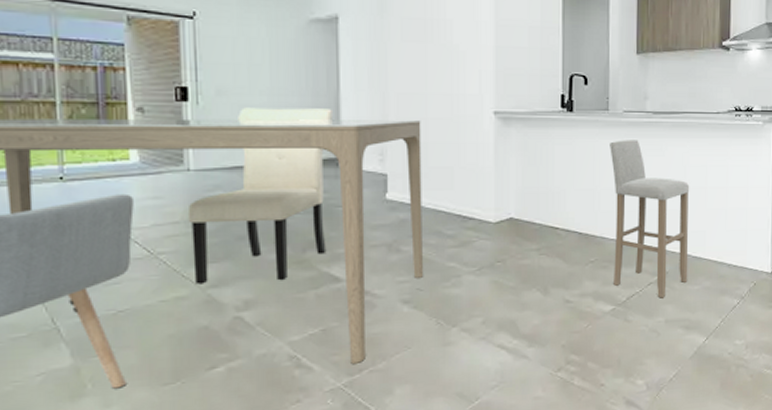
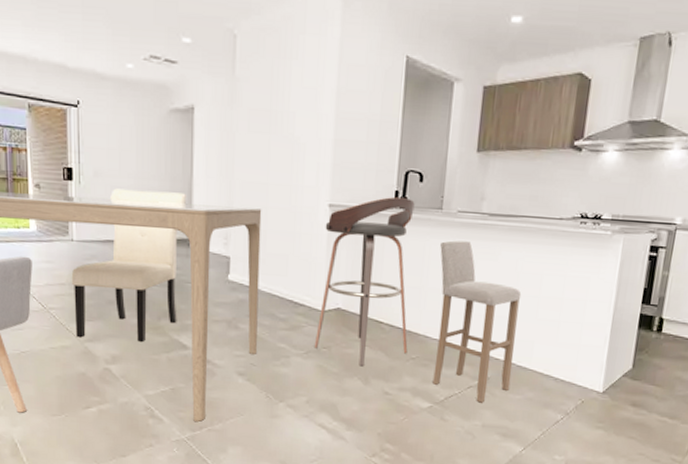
bar stool: none [487,101,586,277] -> present [314,197,415,367]

